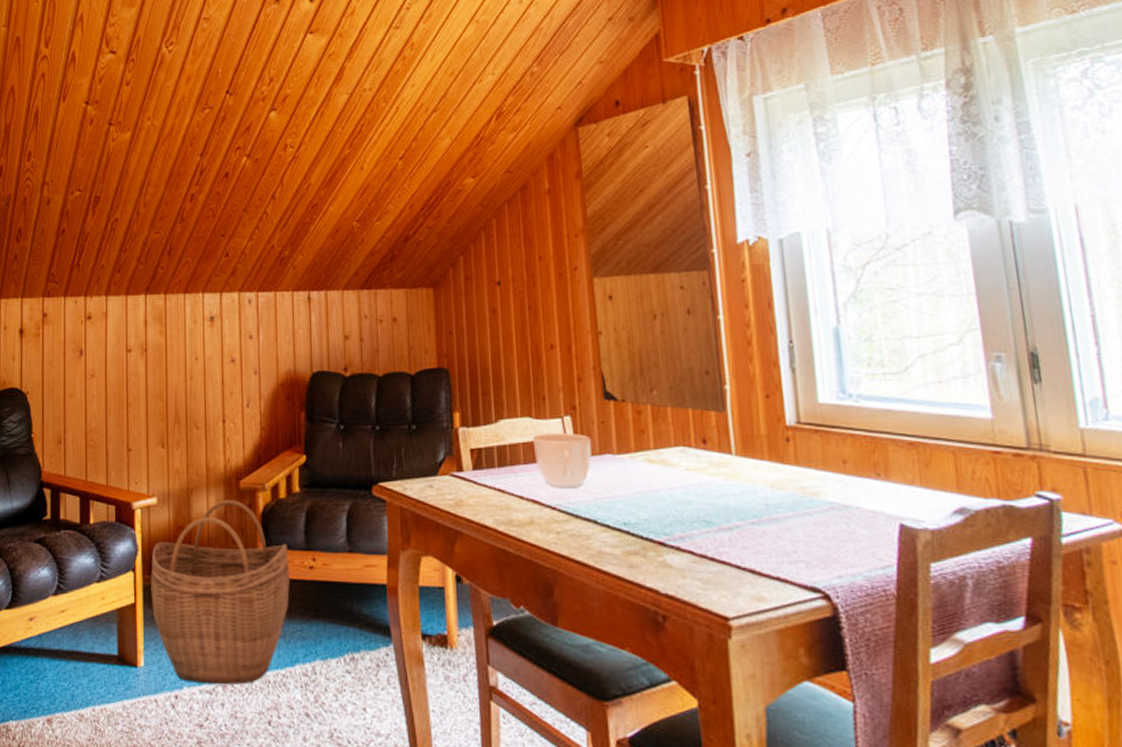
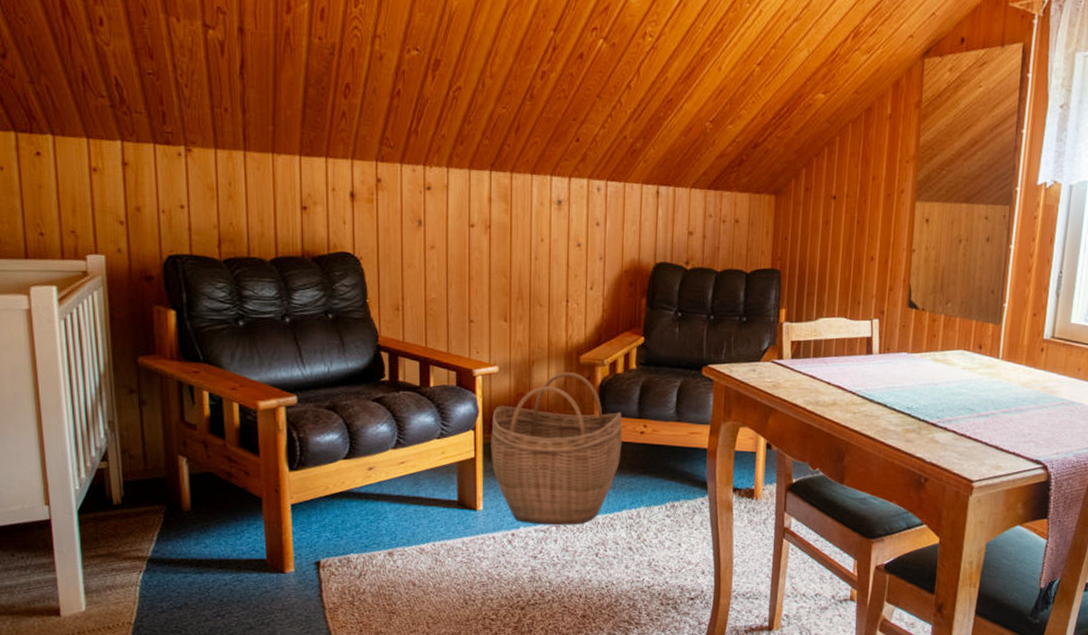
cup: present [532,434,592,490] -> none [844,332,893,379]

